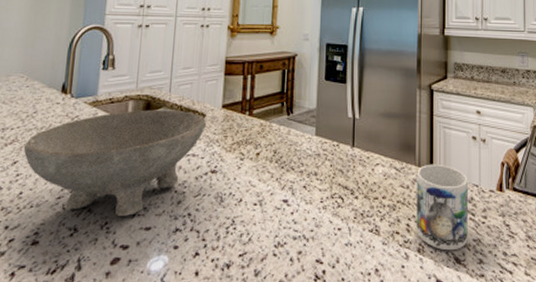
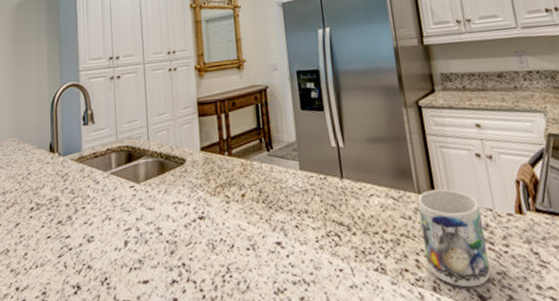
bowl: present [23,109,206,216] -> none [23,158,187,271]

